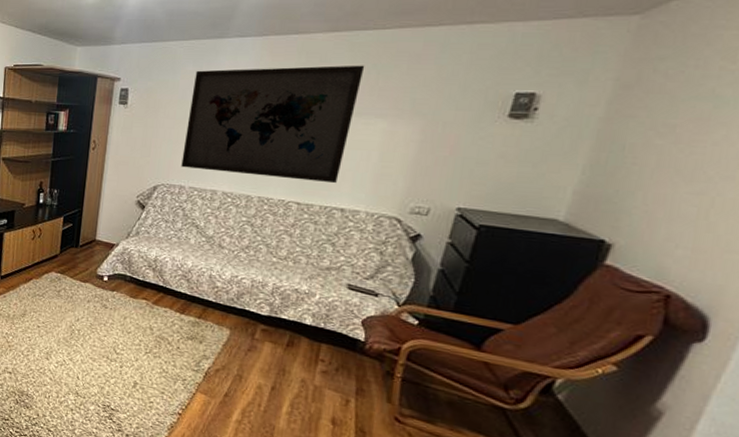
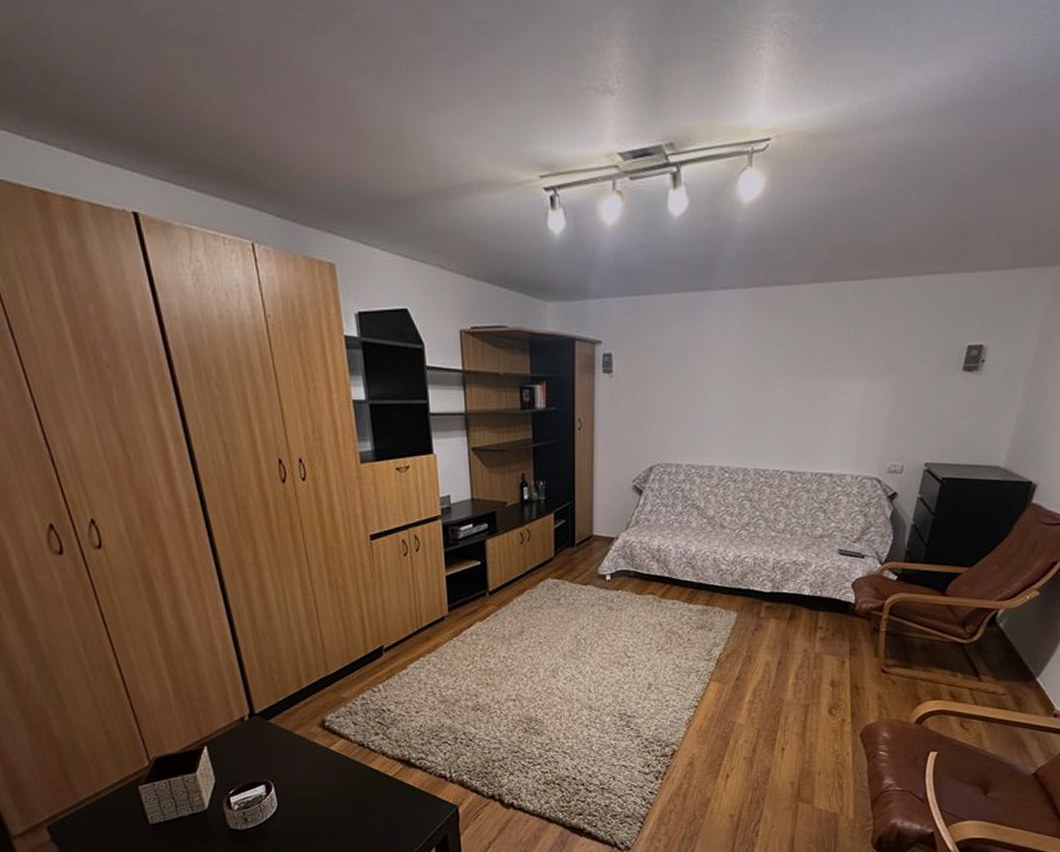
wall art: present [181,65,365,184] -> none [676,319,845,449]

